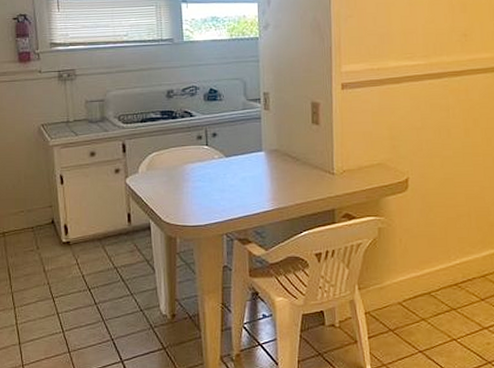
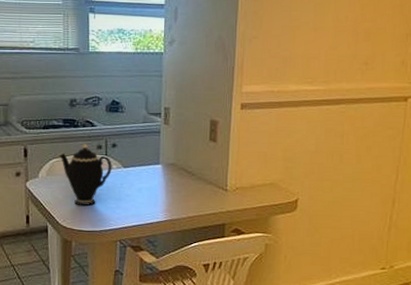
teapot: none [157,134,214,199] -> present [58,143,112,206]

